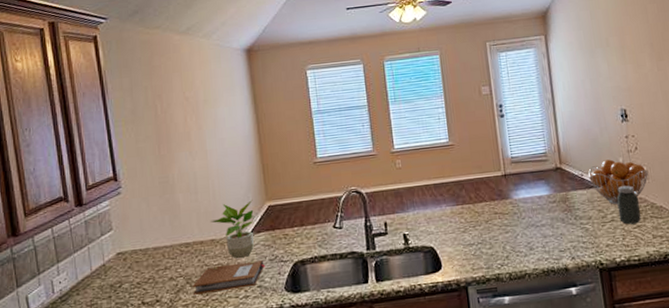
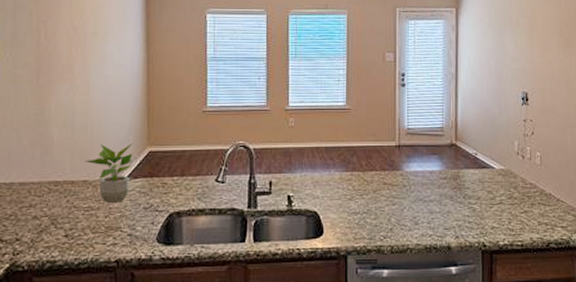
notebook: present [193,260,266,295] -> none [57,208,139,237]
fruit basket: present [588,159,648,205] -> none [482,141,541,188]
jar: present [616,185,641,225] -> none [507,170,529,209]

